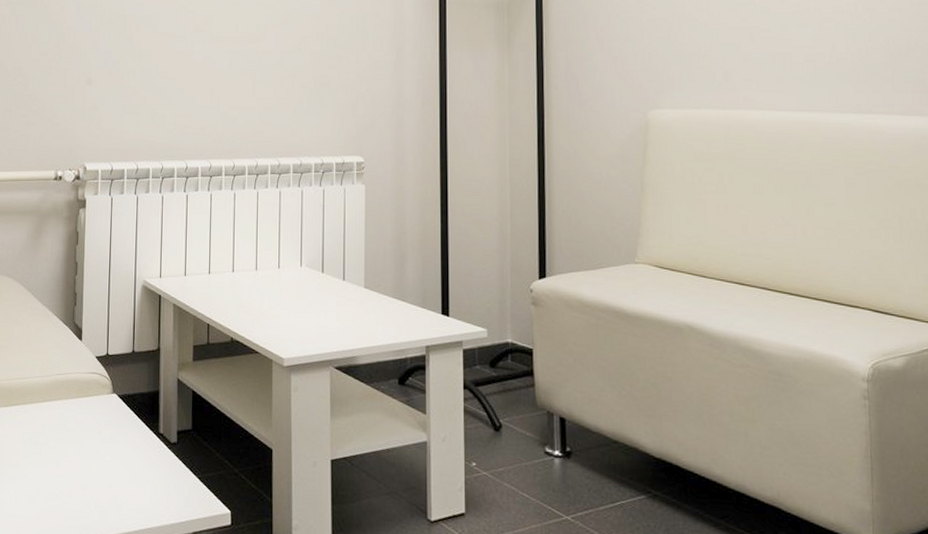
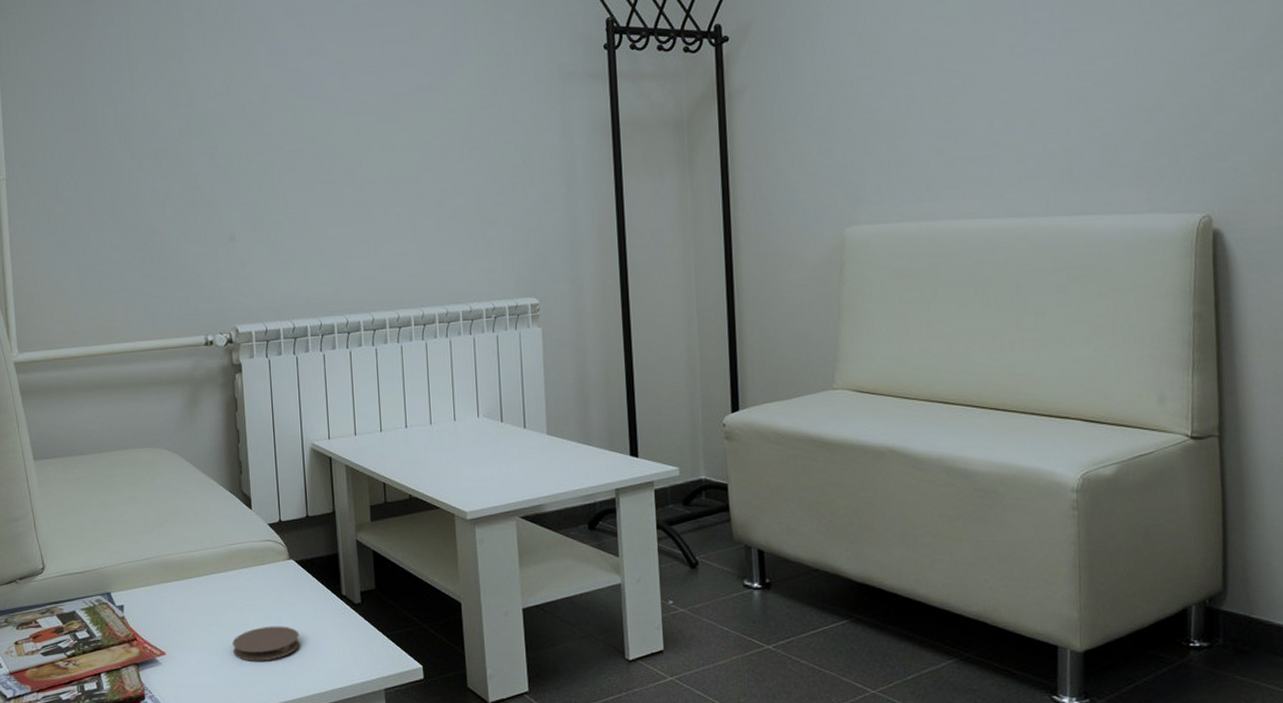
coaster: none [50,459,115,495] -> present [233,626,300,661]

